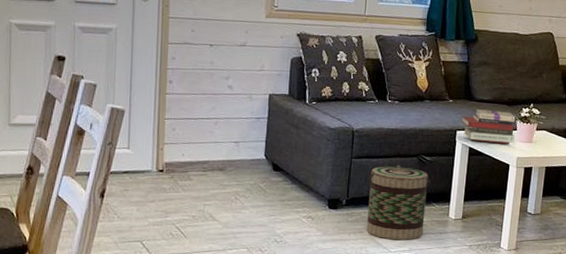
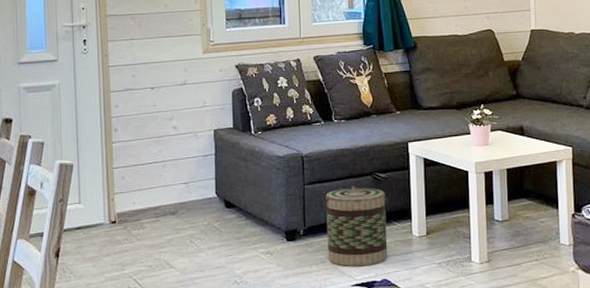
books: present [462,109,515,145] -> none [412,116,470,152]

